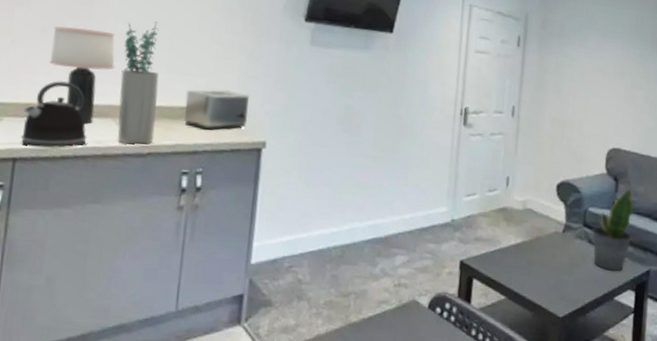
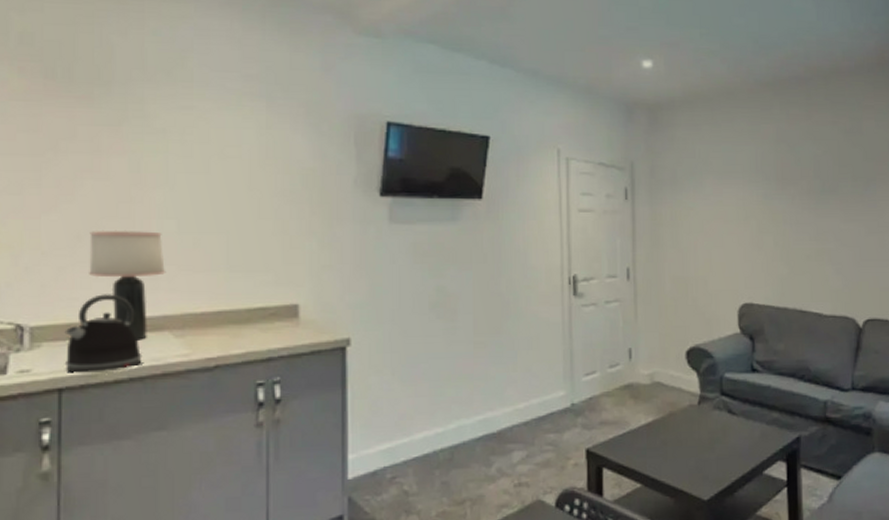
vase: present [117,21,160,145] -> none [174,214,220,359]
toaster: present [184,90,249,131] -> none [252,285,326,333]
potted plant: present [592,189,634,272] -> none [731,347,777,443]

